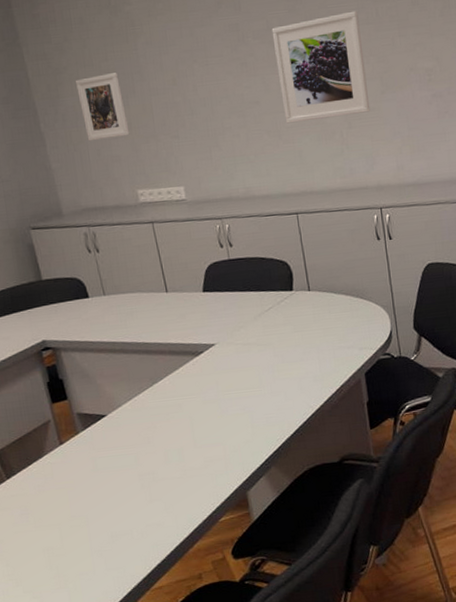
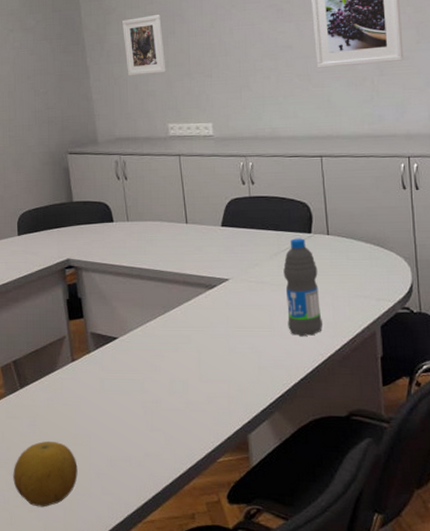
fruit: none [9,526,79,593] -> present [13,441,78,508]
water bottle: none [268,296,311,393] -> present [283,238,322,337]

